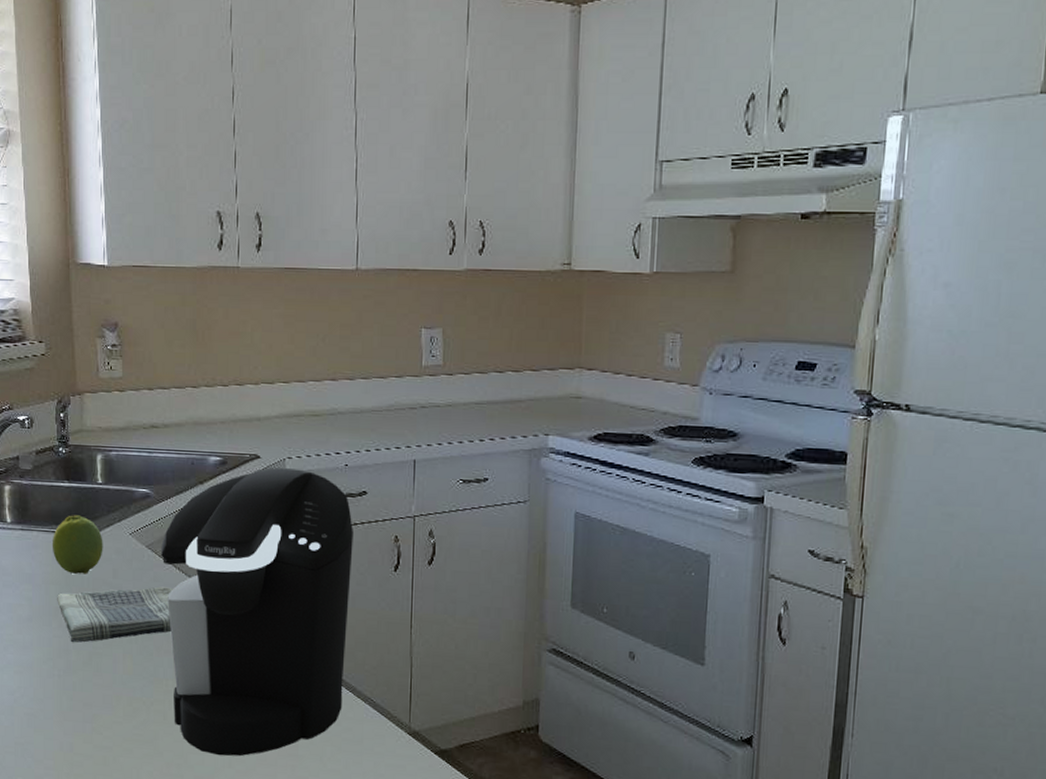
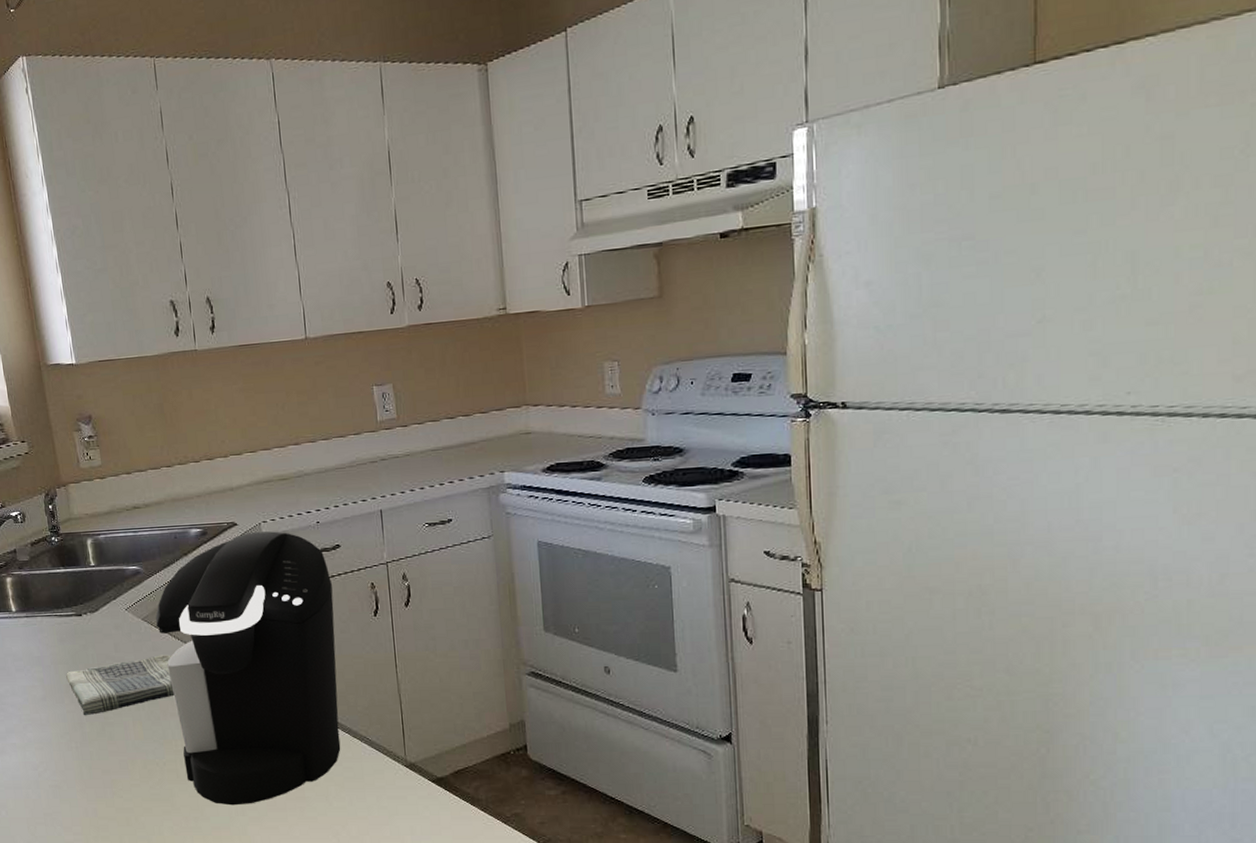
fruit: present [51,515,103,574] -> none [55,597,103,652]

